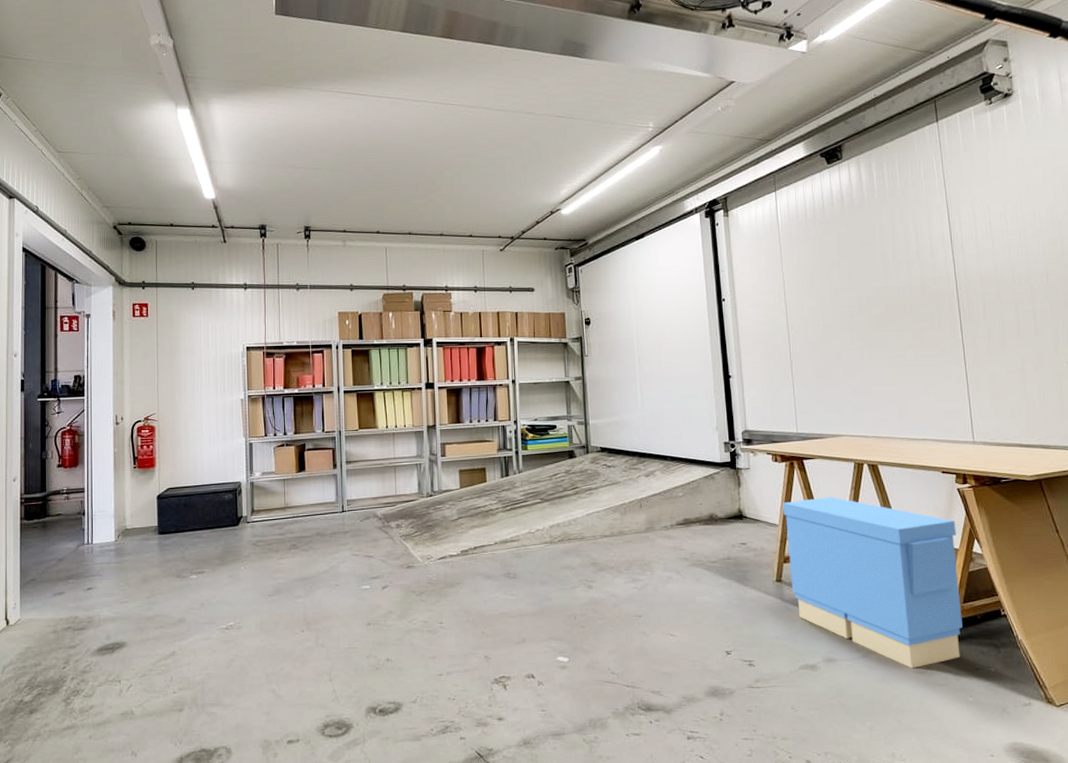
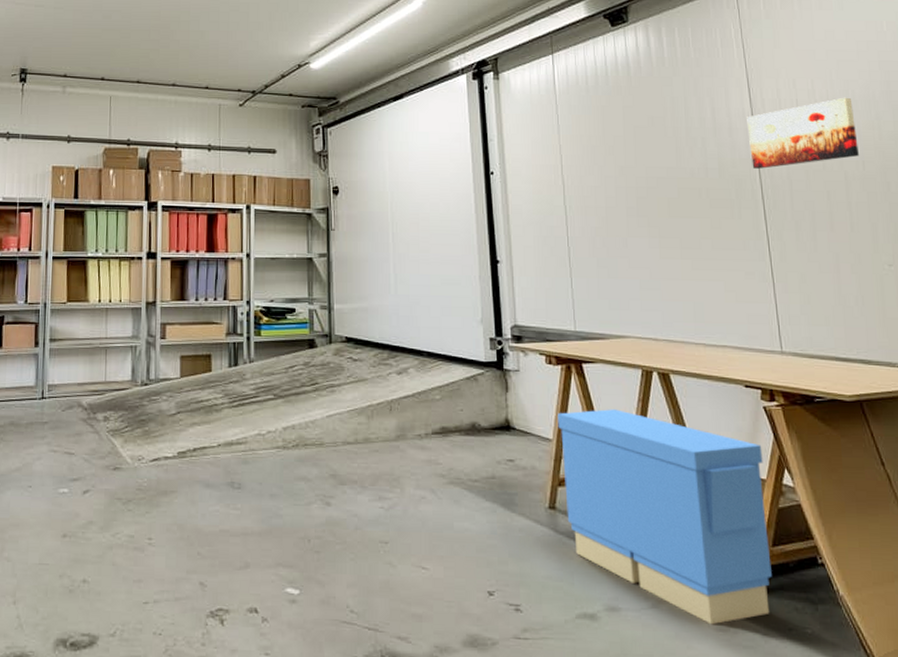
wall art: none [946,218,1043,285] -> present [747,97,859,169]

